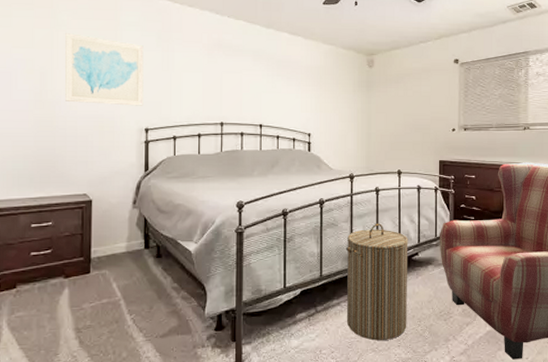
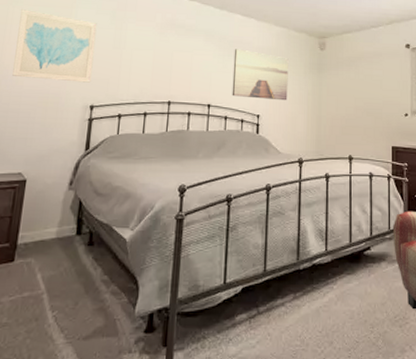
wall art: none [282,68,337,119] -> present [232,49,289,101]
laundry hamper: present [346,223,408,341] -> none [292,213,360,350]

